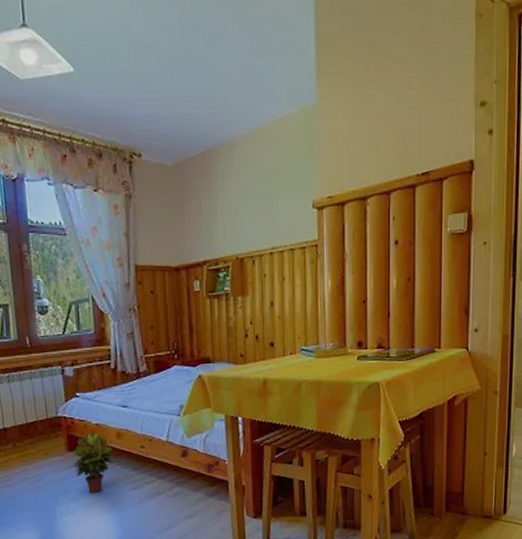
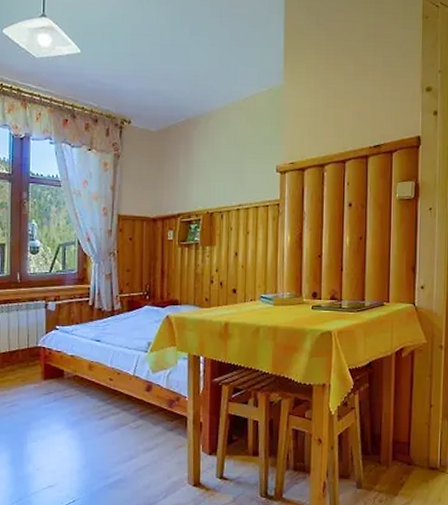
potted plant: present [72,431,115,493] -> none [46,362,85,421]

